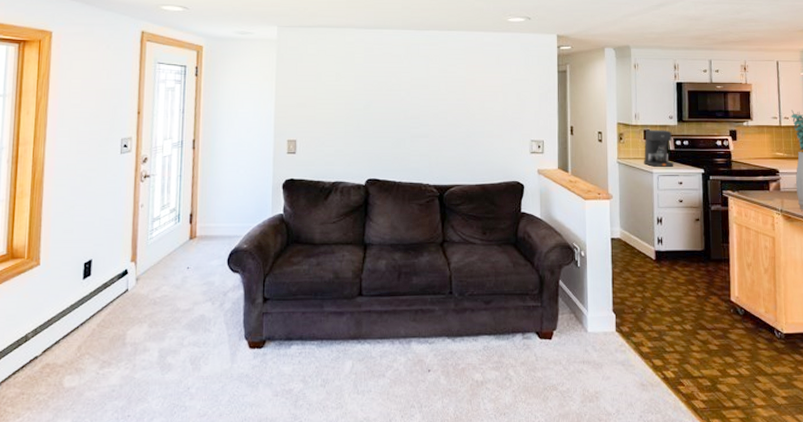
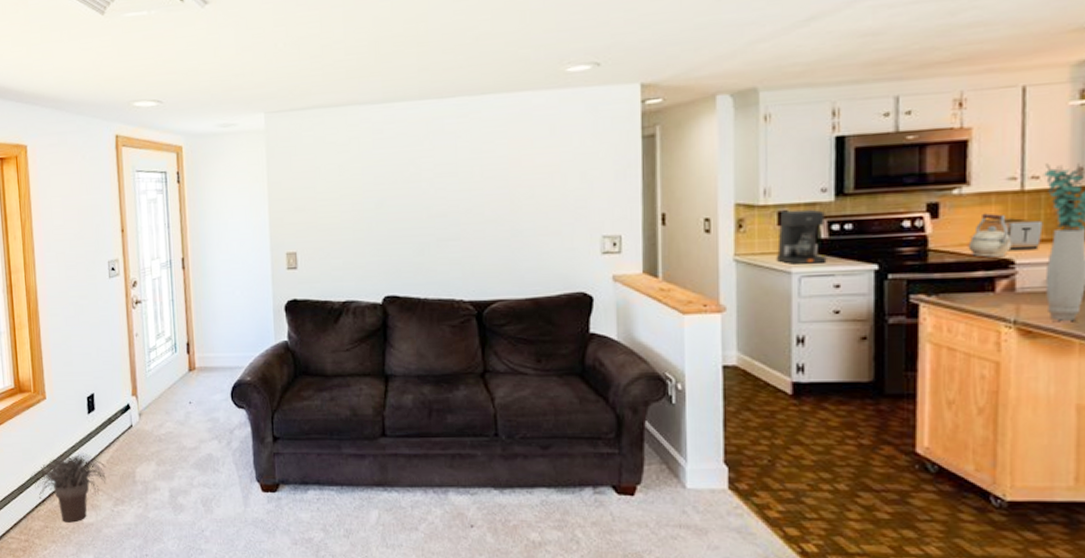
potted plant: none [11,317,97,388] -> present [30,453,107,523]
kettle: none [753,138,777,168] -> present [968,213,1012,258]
toaster: none [759,142,793,164] -> present [980,218,1043,251]

